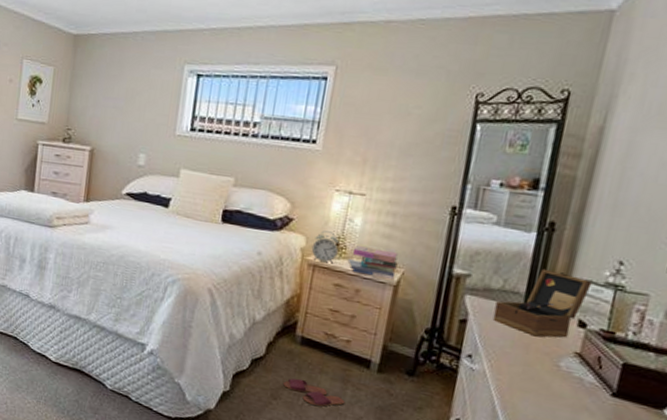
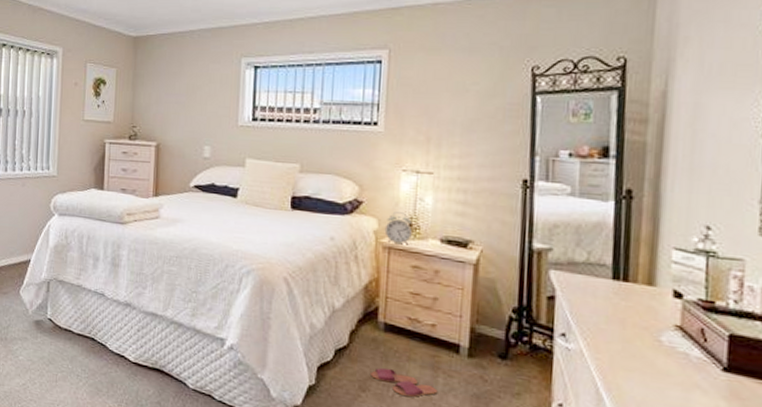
books: present [347,244,398,281] -> none [422,224,475,259]
wooden box: present [492,268,592,338] -> none [582,238,681,311]

